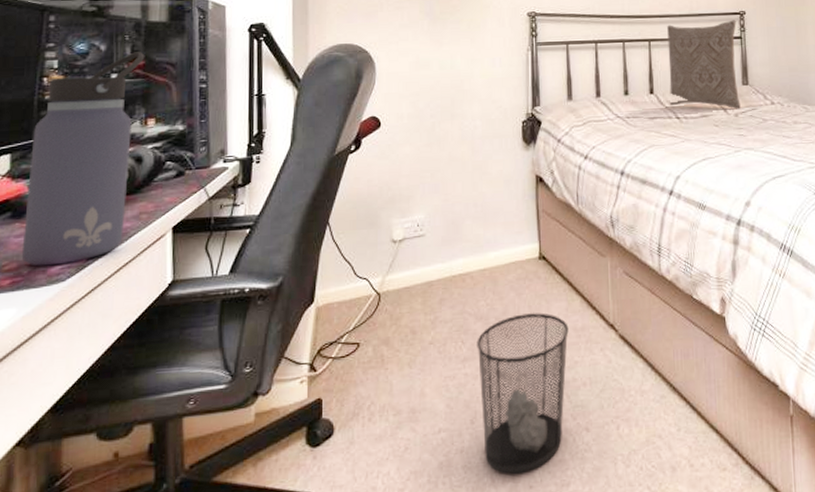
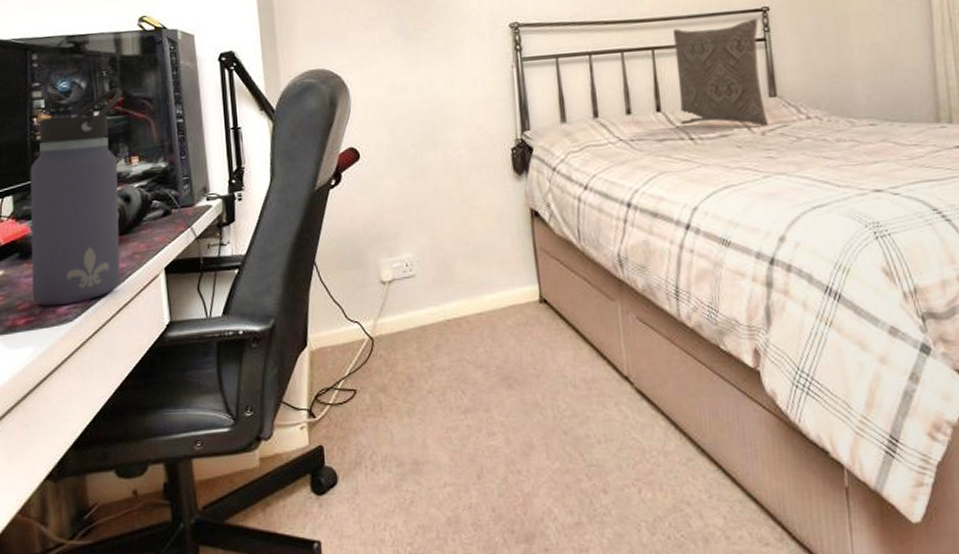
waste bin: present [477,313,569,474] -> none [478,362,578,535]

